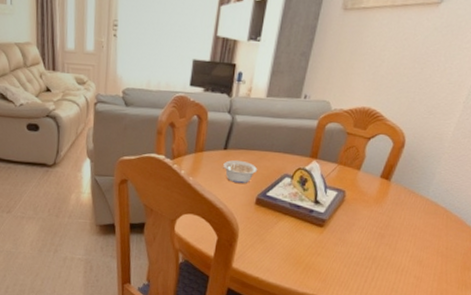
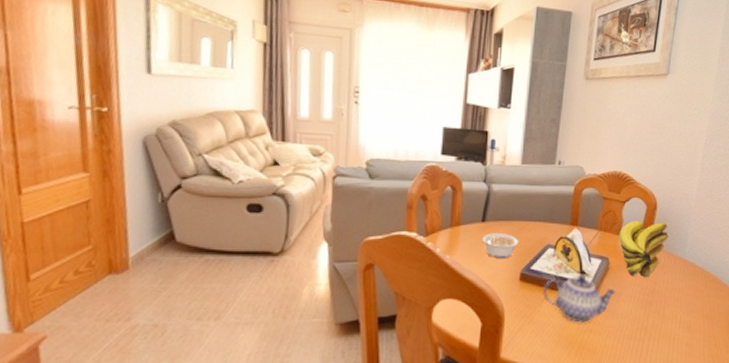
teapot: none [276,204,350,248] -> present [543,275,617,324]
banana: none [358,157,414,212] -> present [619,220,669,277]

